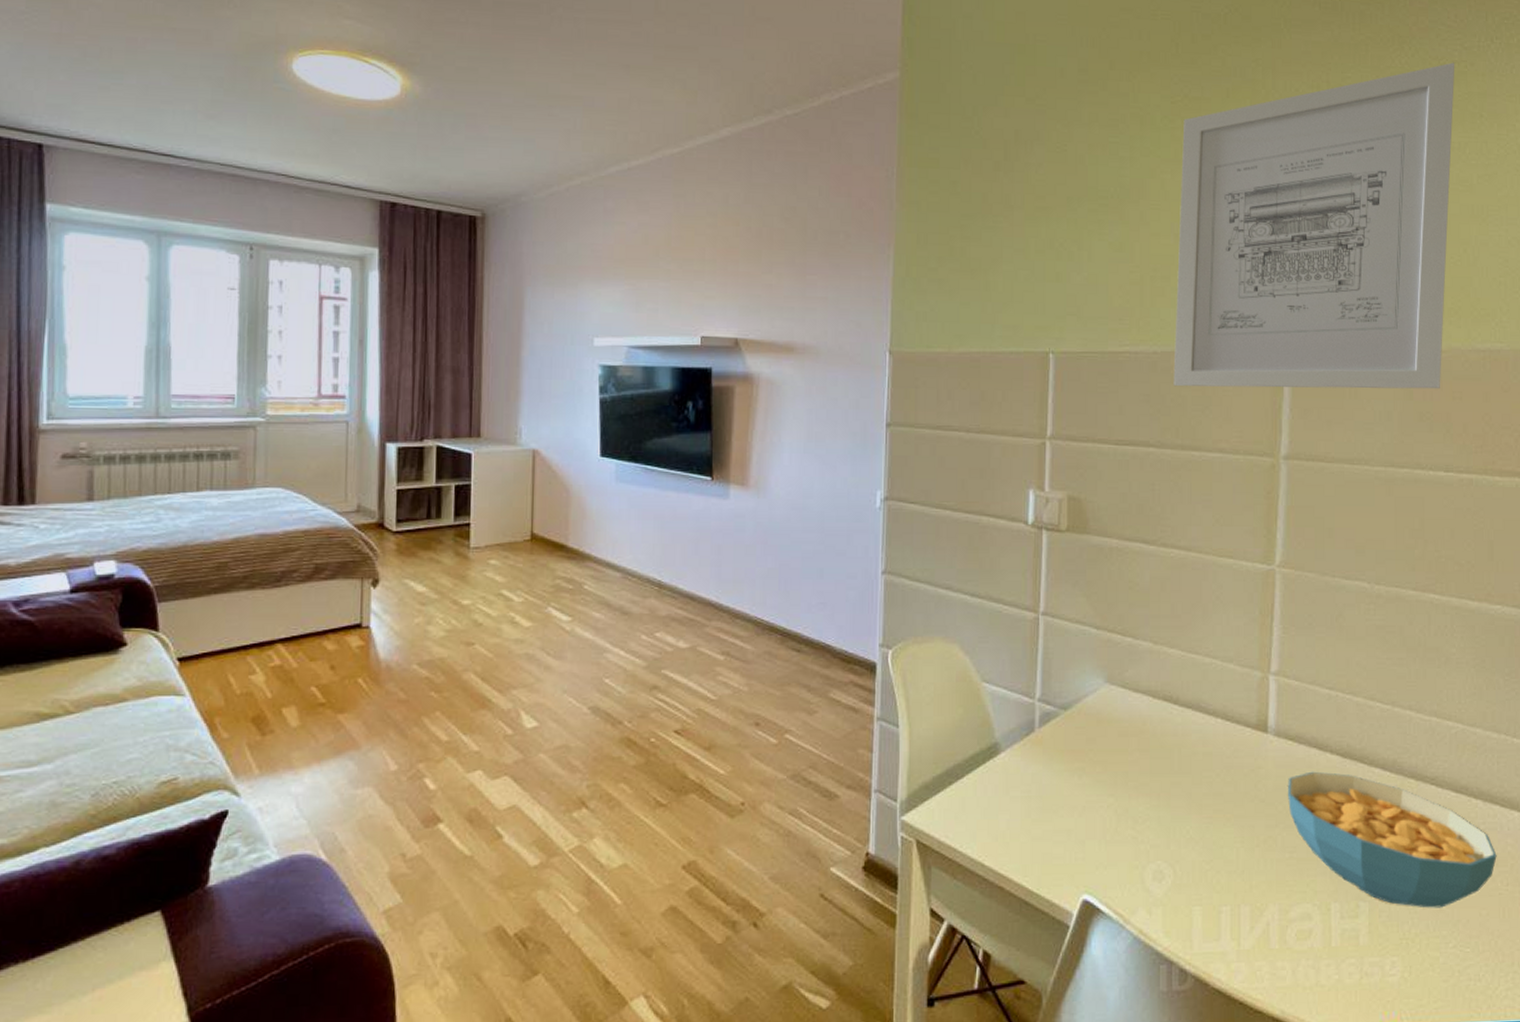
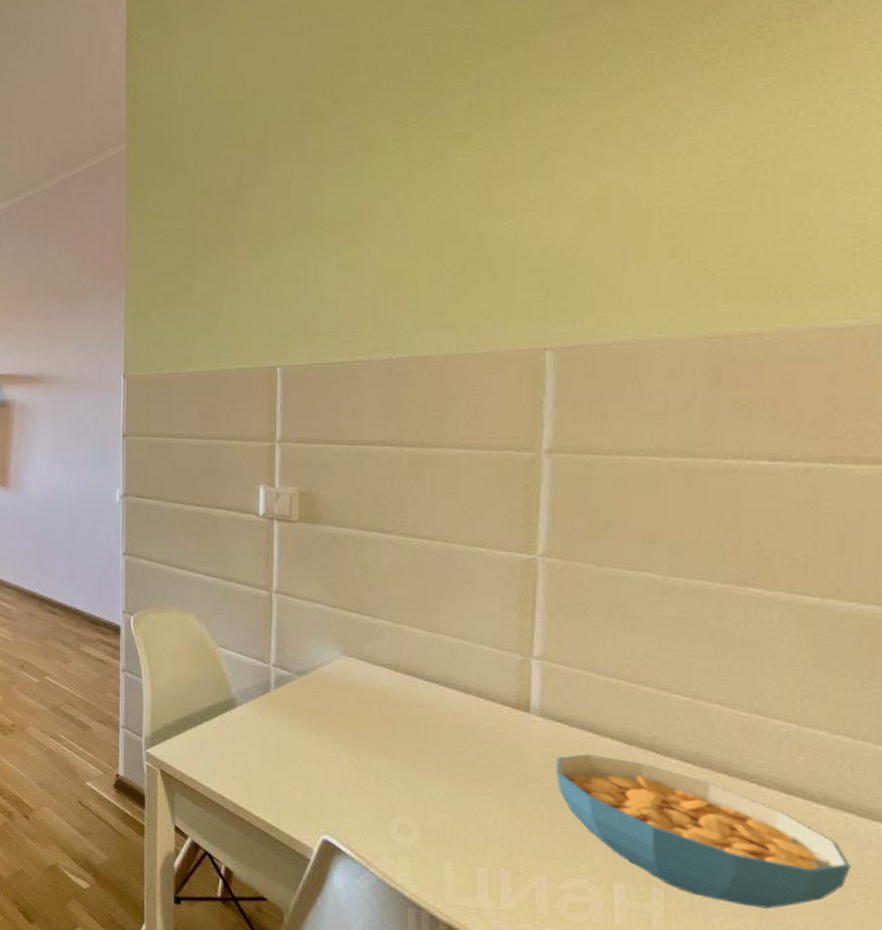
wall art: present [1173,62,1455,389] -> none [411,21,783,390]

